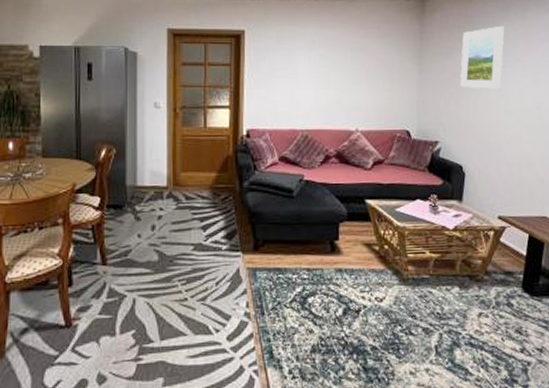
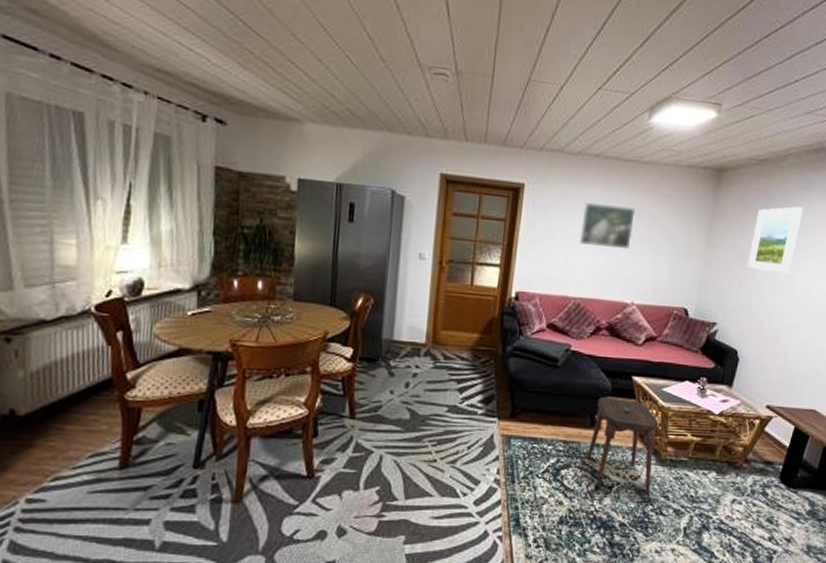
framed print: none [301,41,350,81] -> present [580,202,636,250]
stool: none [332,221,398,317] -> present [588,396,659,496]

